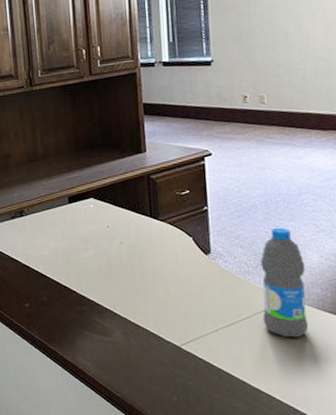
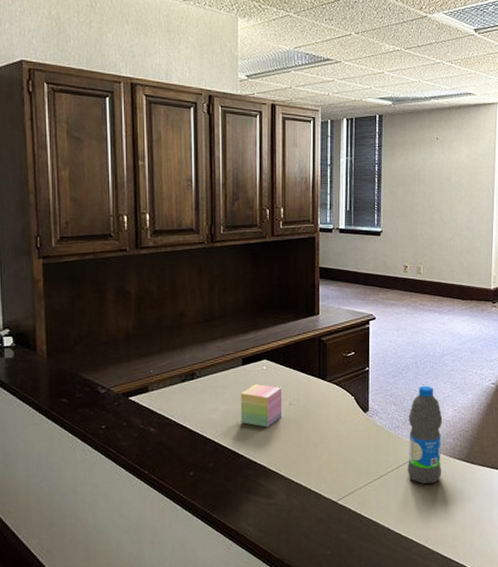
sticky notes: none [68,222,113,265] -> present [240,384,282,427]

